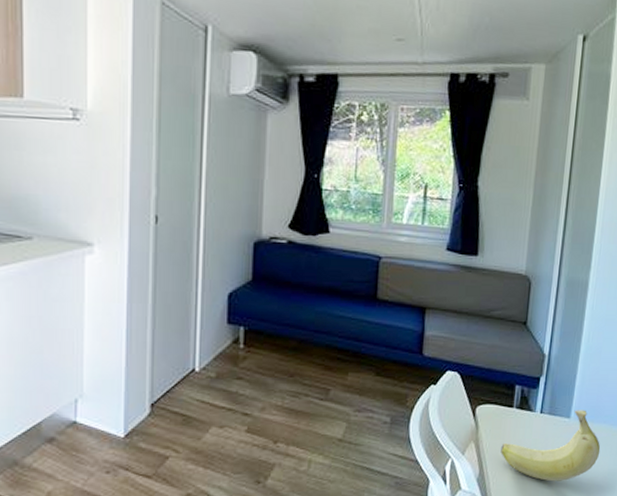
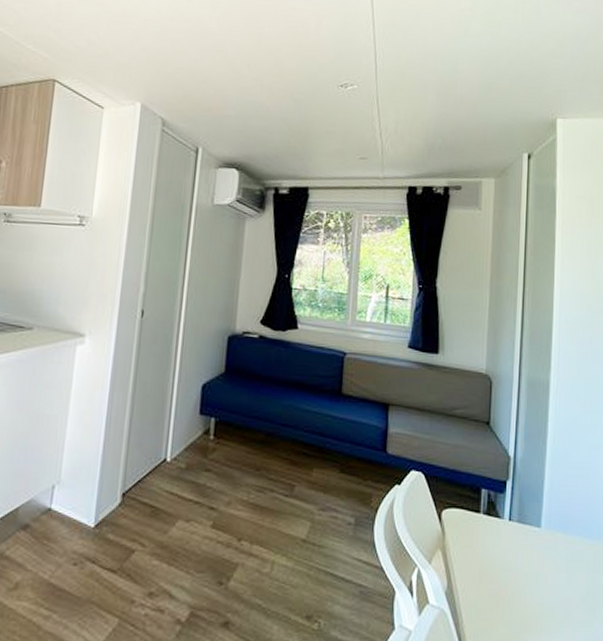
banana: present [501,410,601,482] -> none [469,519,576,600]

